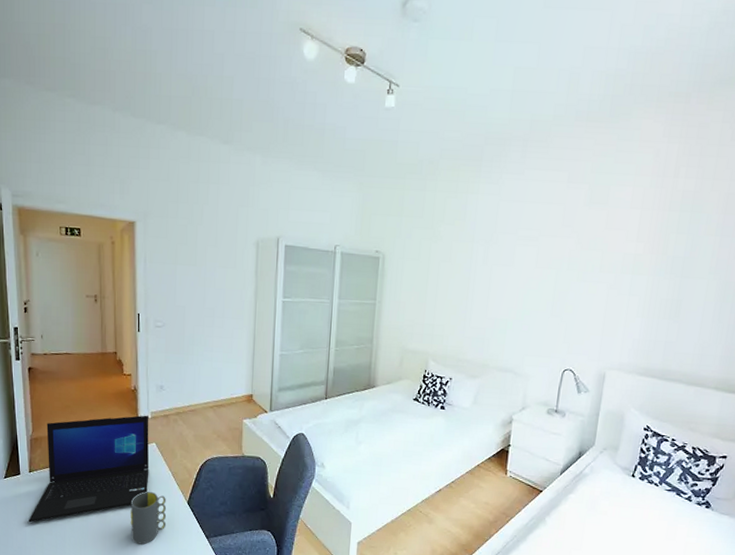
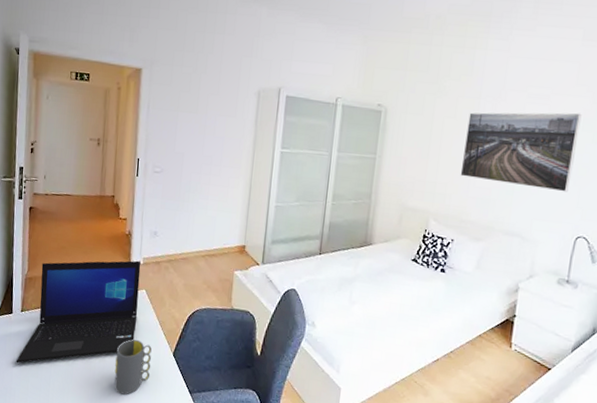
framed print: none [456,253,568,329] -> present [460,112,582,193]

